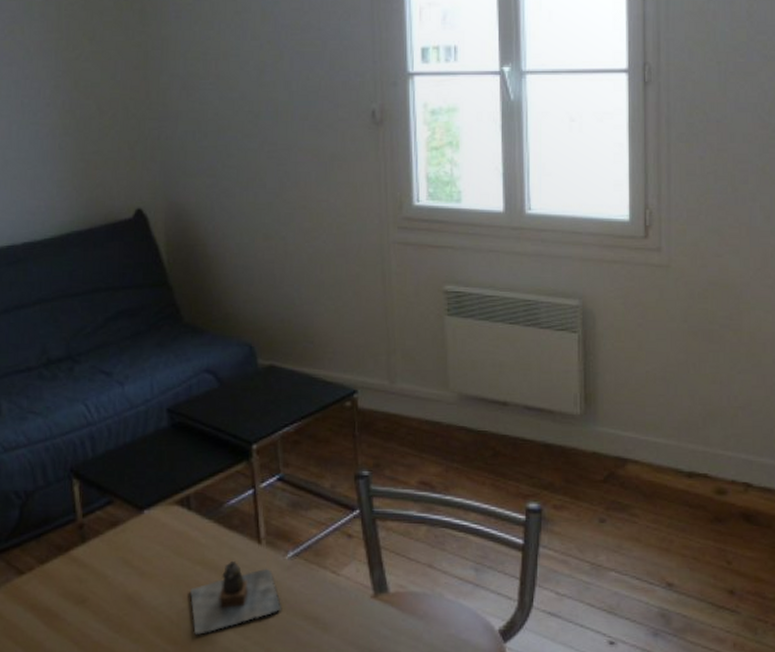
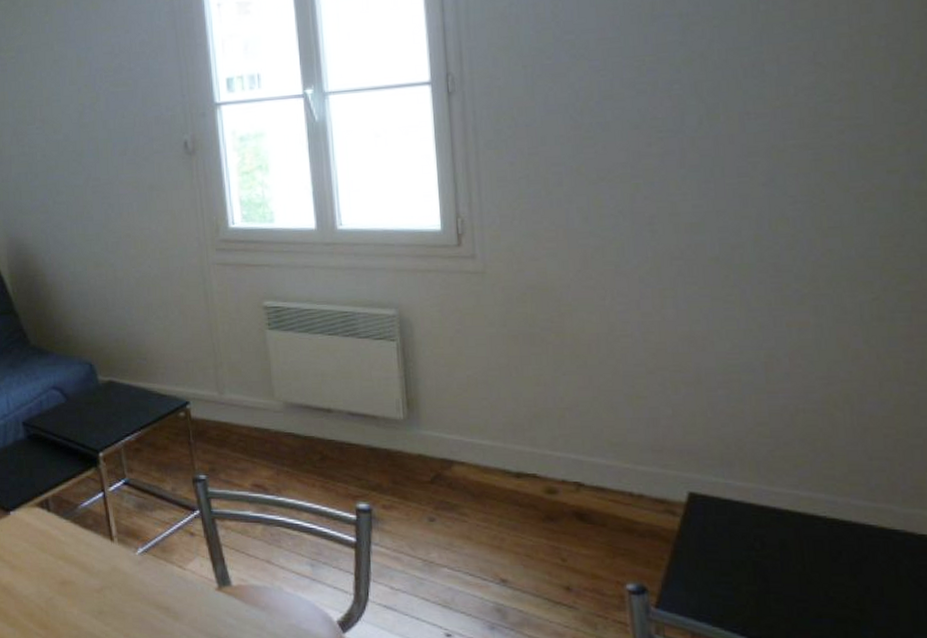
teapot: present [190,560,281,635] -> none [55,556,136,621]

